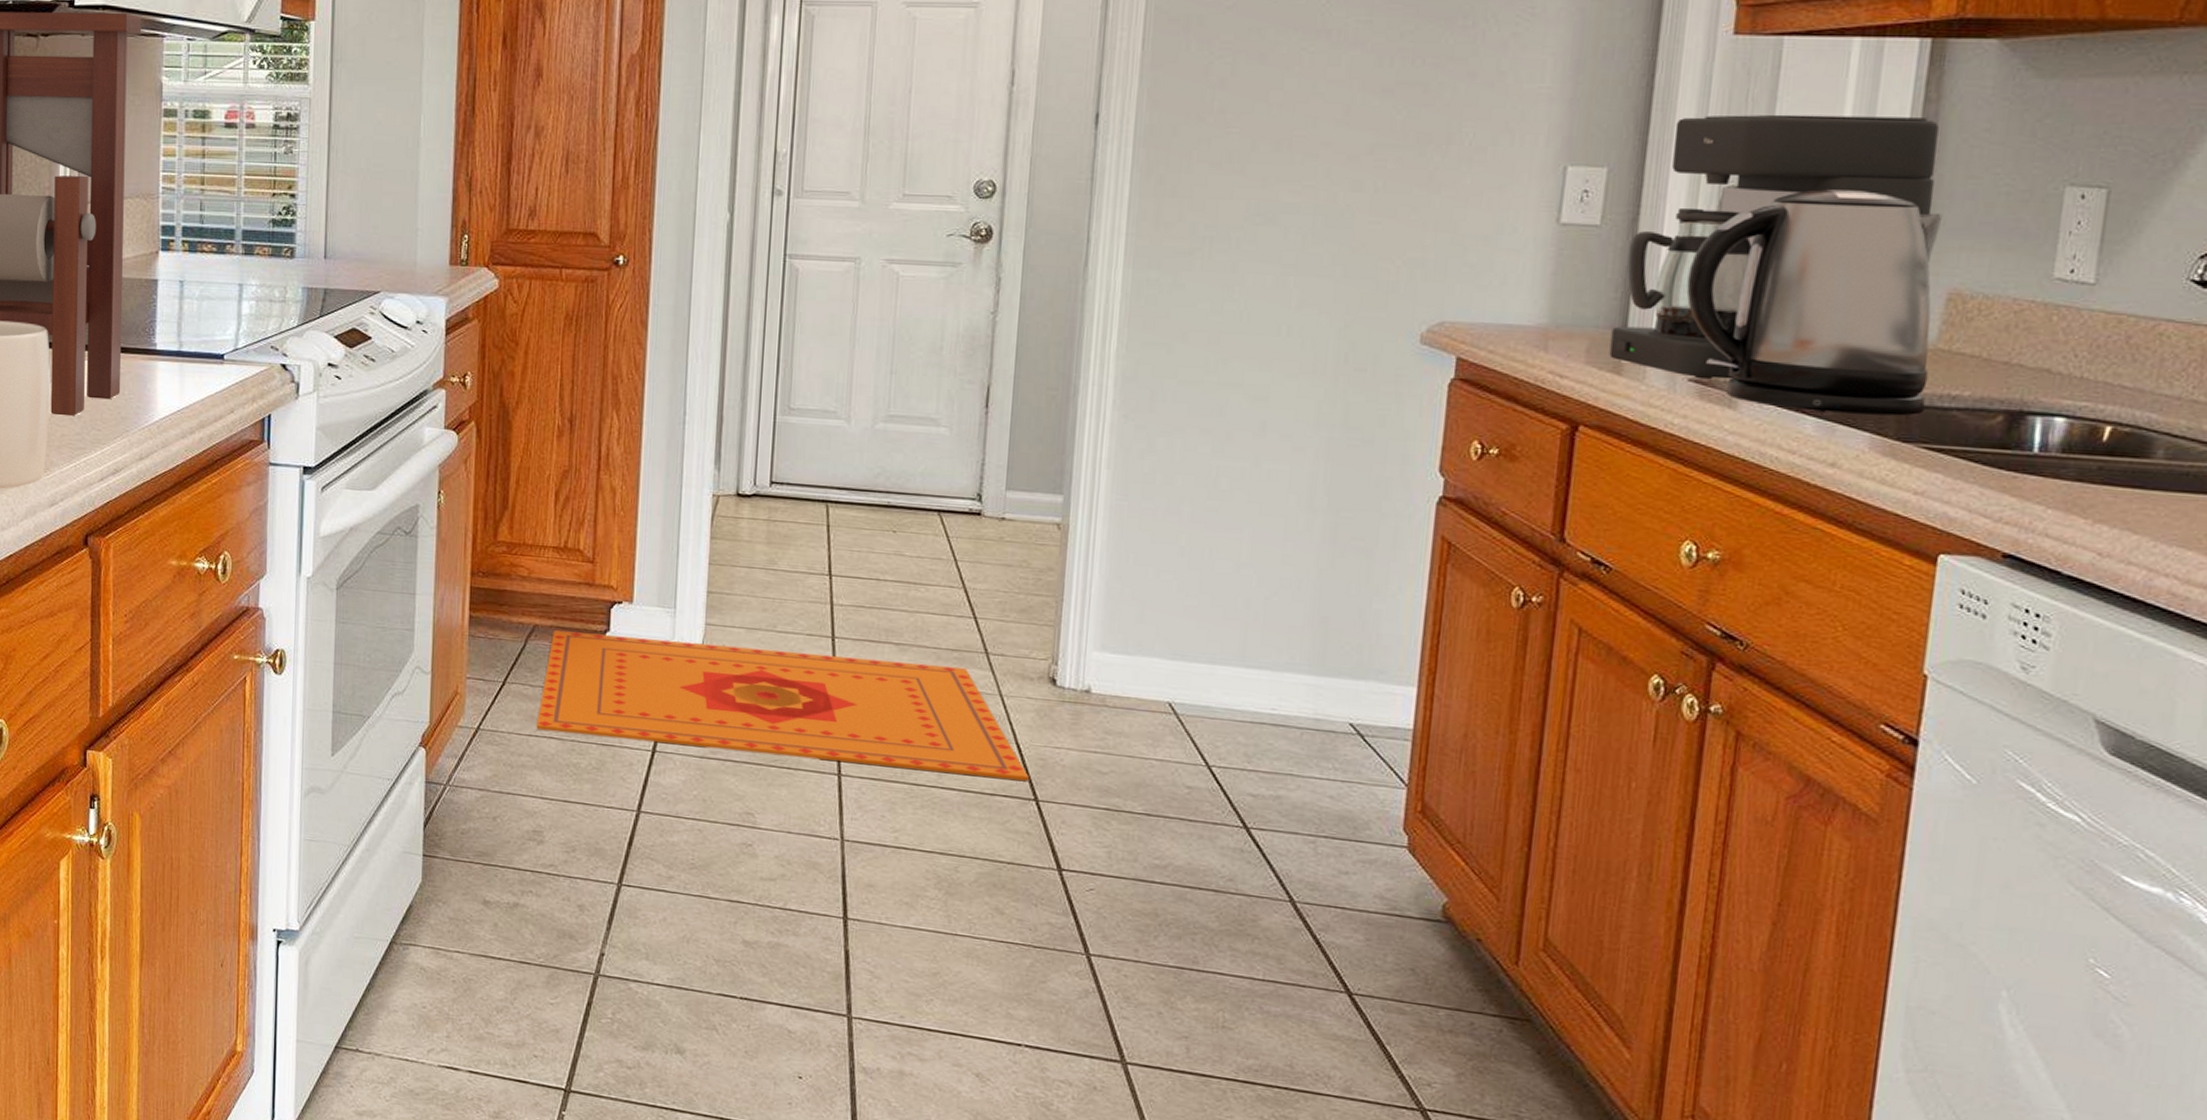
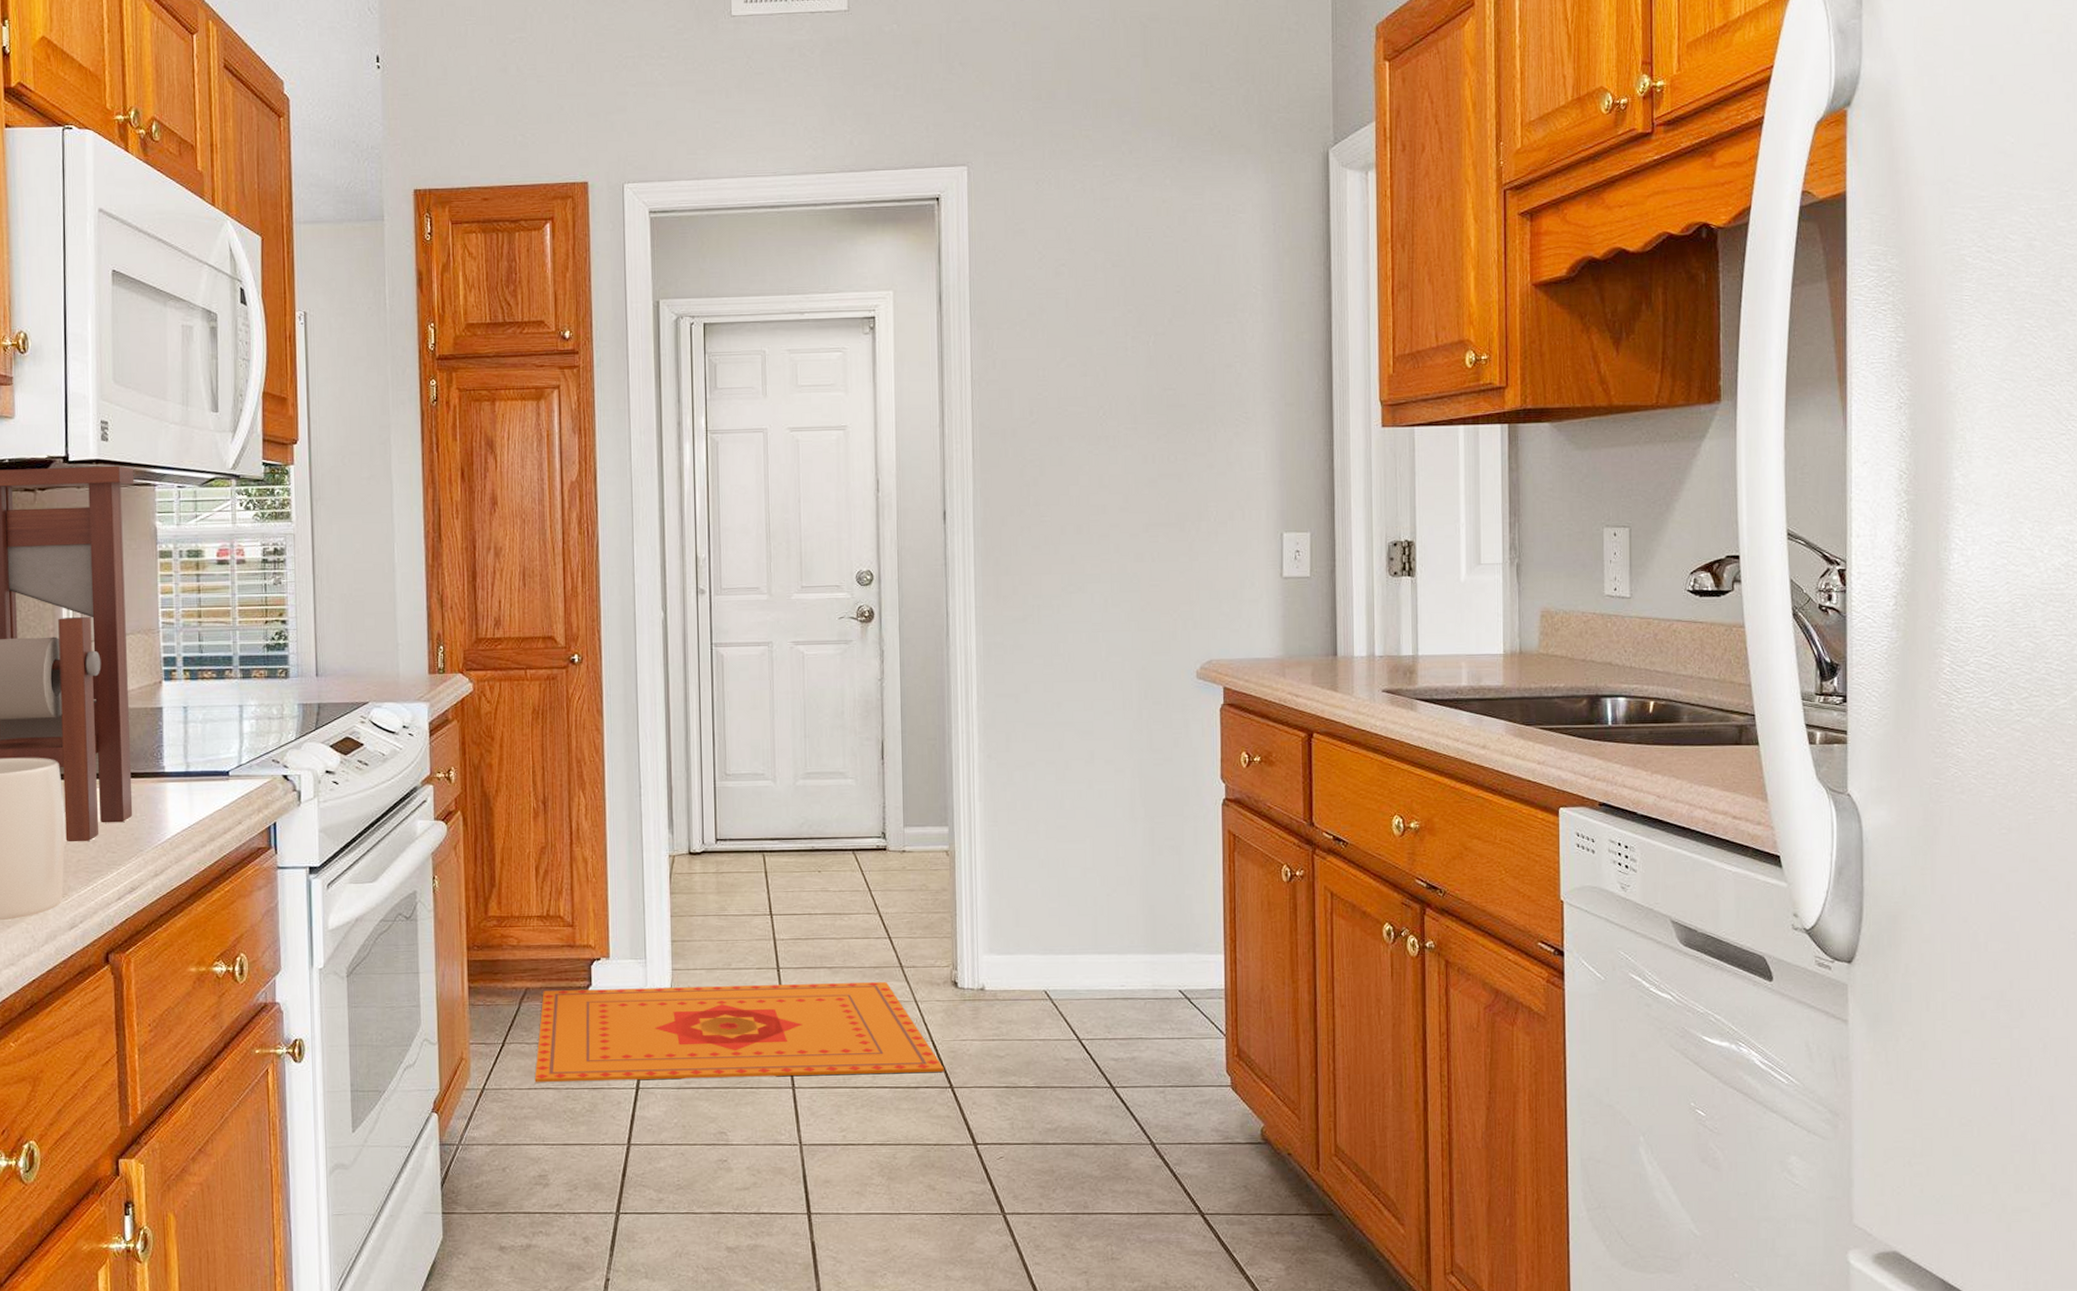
coffee maker: present [1609,114,1939,380] -> none [1327,483,1524,690]
kettle: present [1686,189,1943,416] -> none [1373,539,1537,709]

